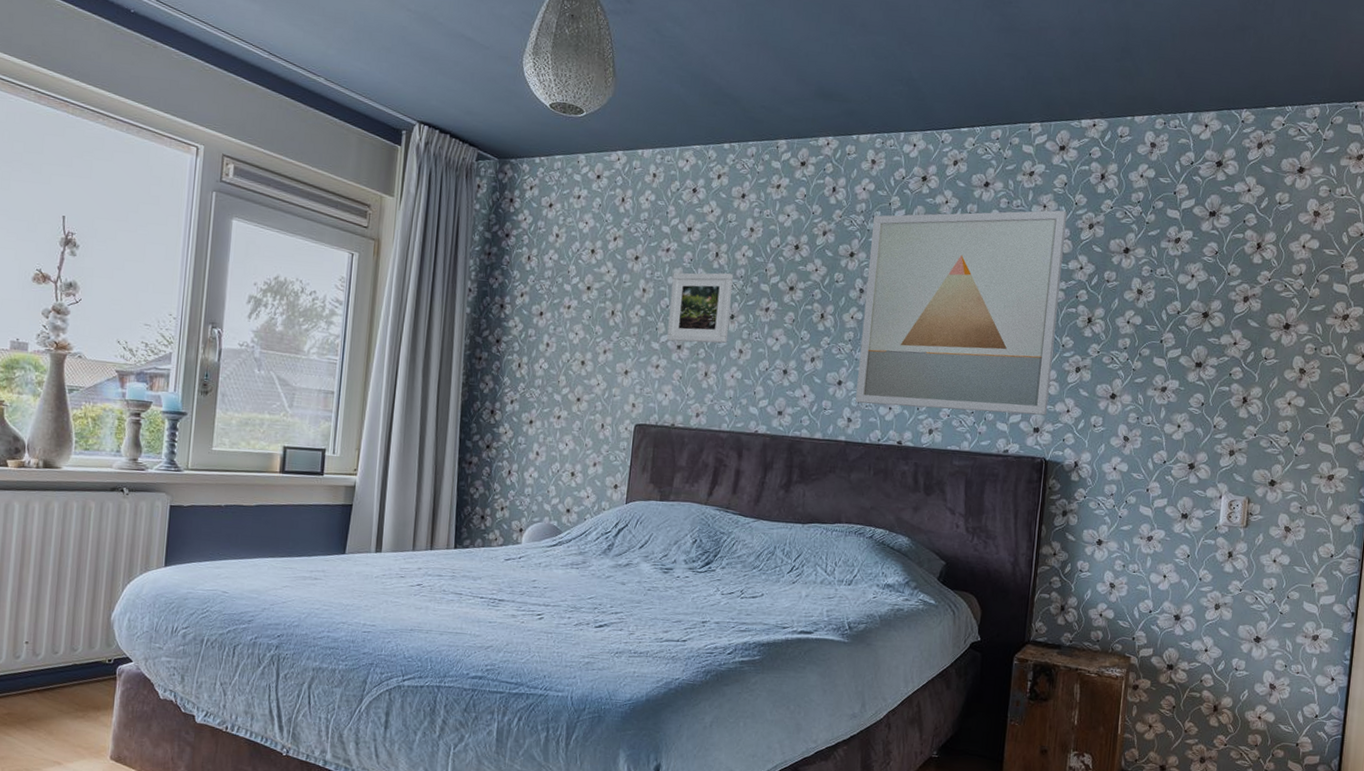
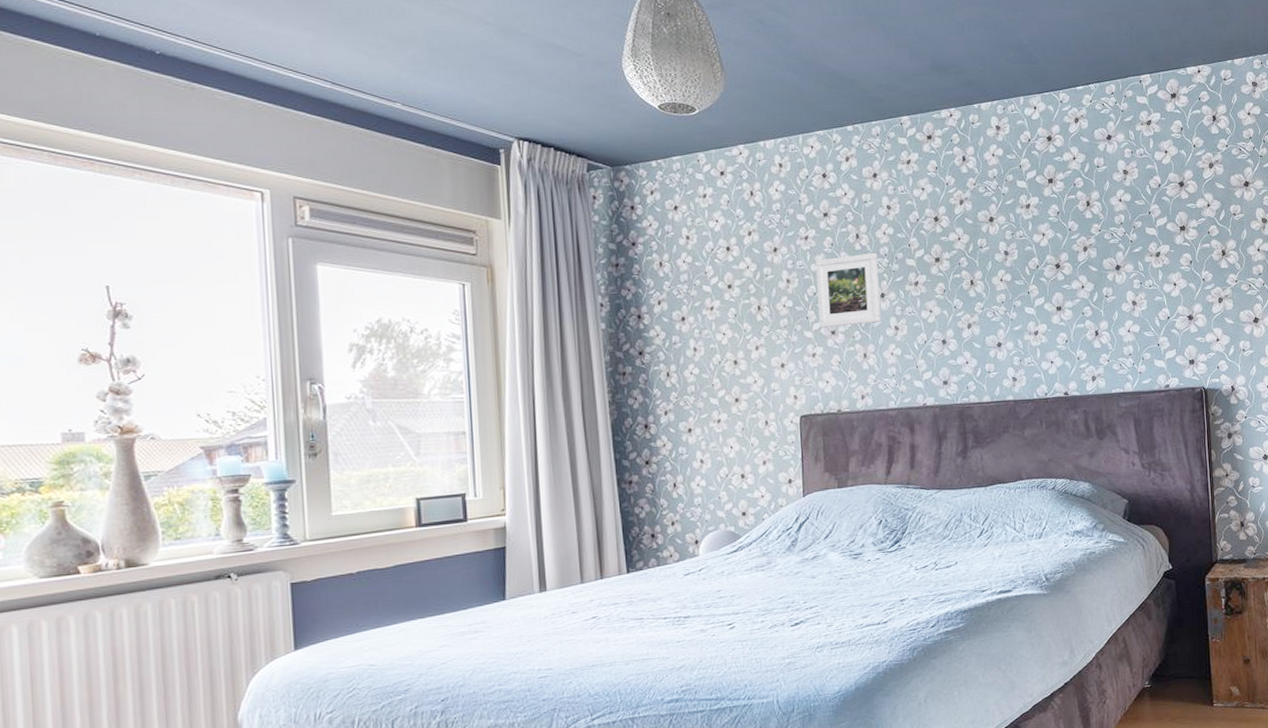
wall art: present [855,210,1068,416] -> none [1007,153,1199,362]

